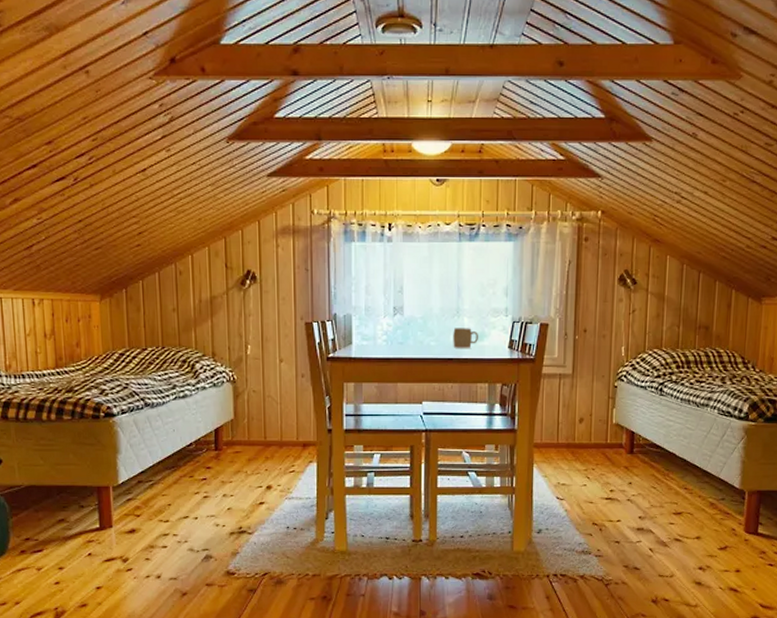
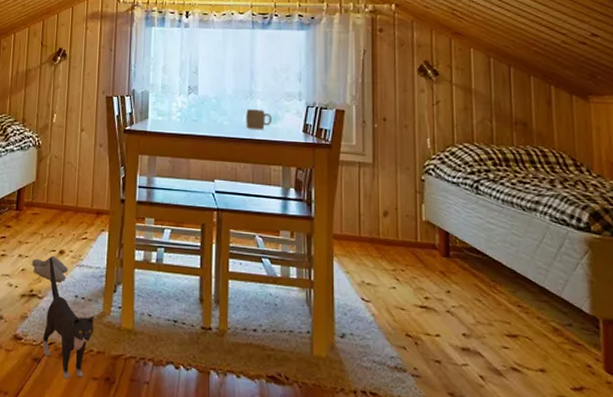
slippers: none [238,491,277,516] -> present [32,255,68,282]
cat: none [256,494,308,603] -> present [42,257,94,379]

